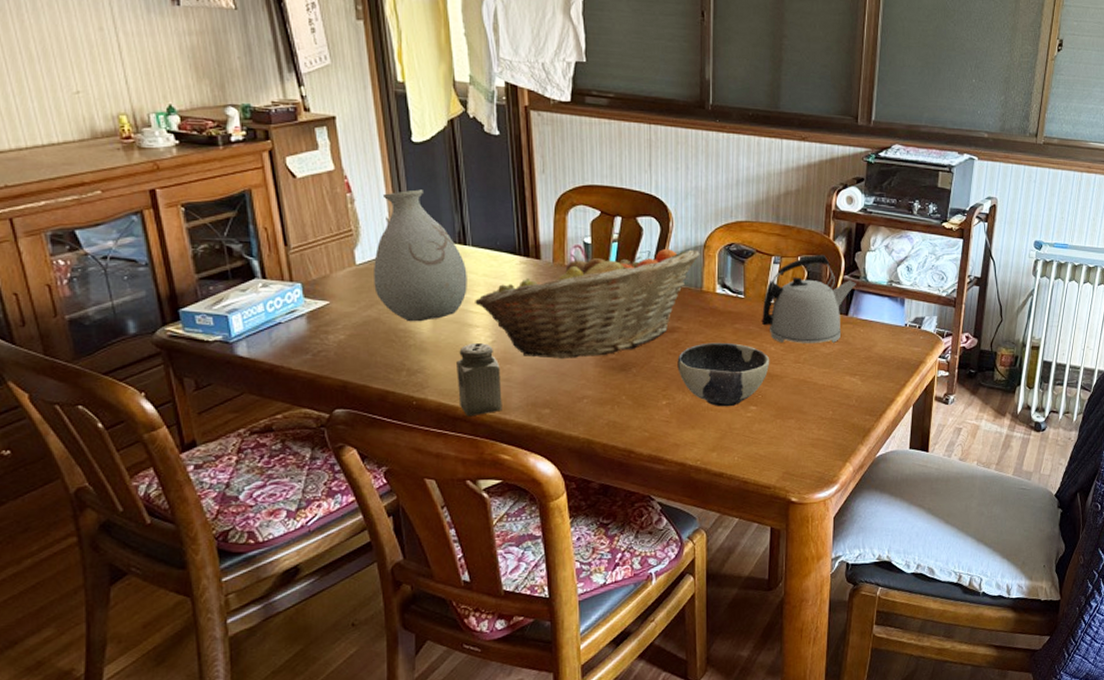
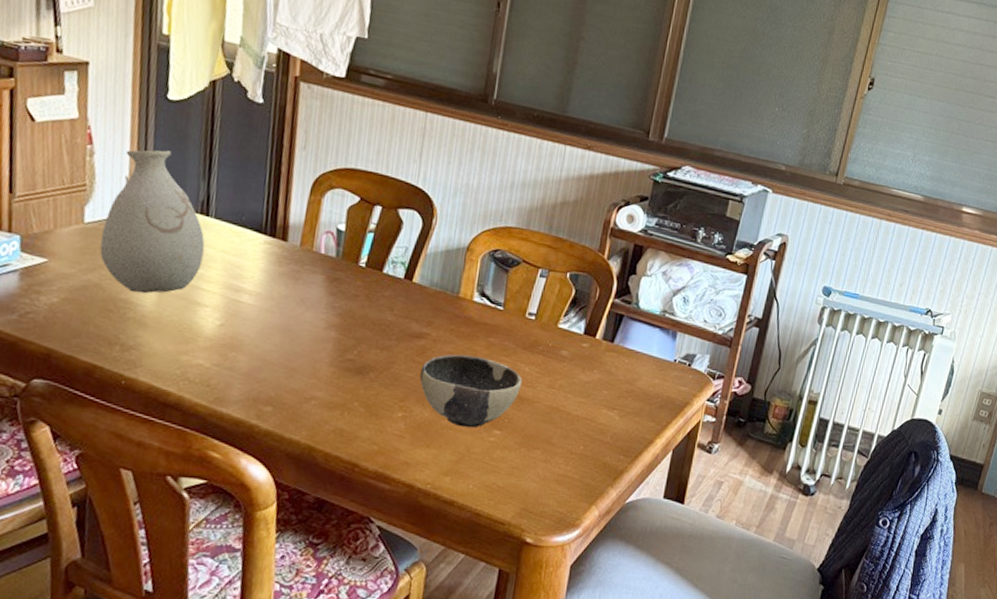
salt shaker: present [456,343,502,417] -> none [173,324,225,405]
fruit basket: present [475,249,700,359] -> none [208,240,462,355]
kettle: present [761,255,856,343] -> none [518,273,626,371]

